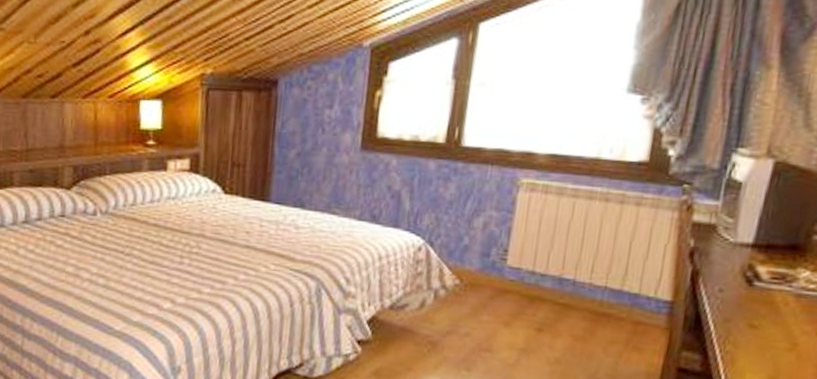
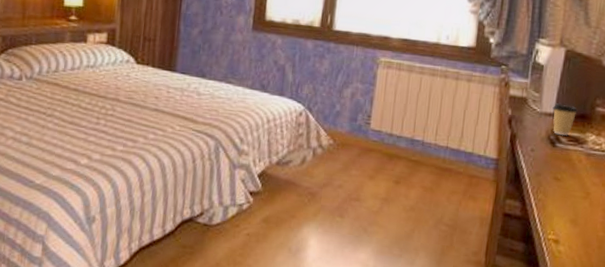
coffee cup: none [751,231,788,273] -> present [552,103,579,136]

